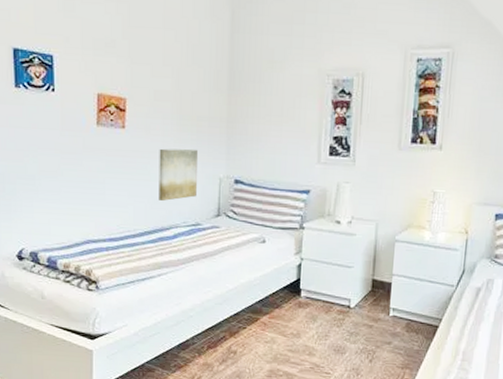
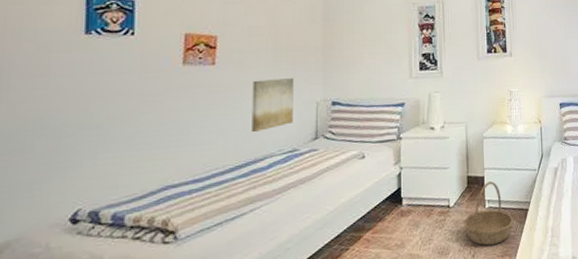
basket: none [363,289,420,355] -> present [464,181,513,246]

